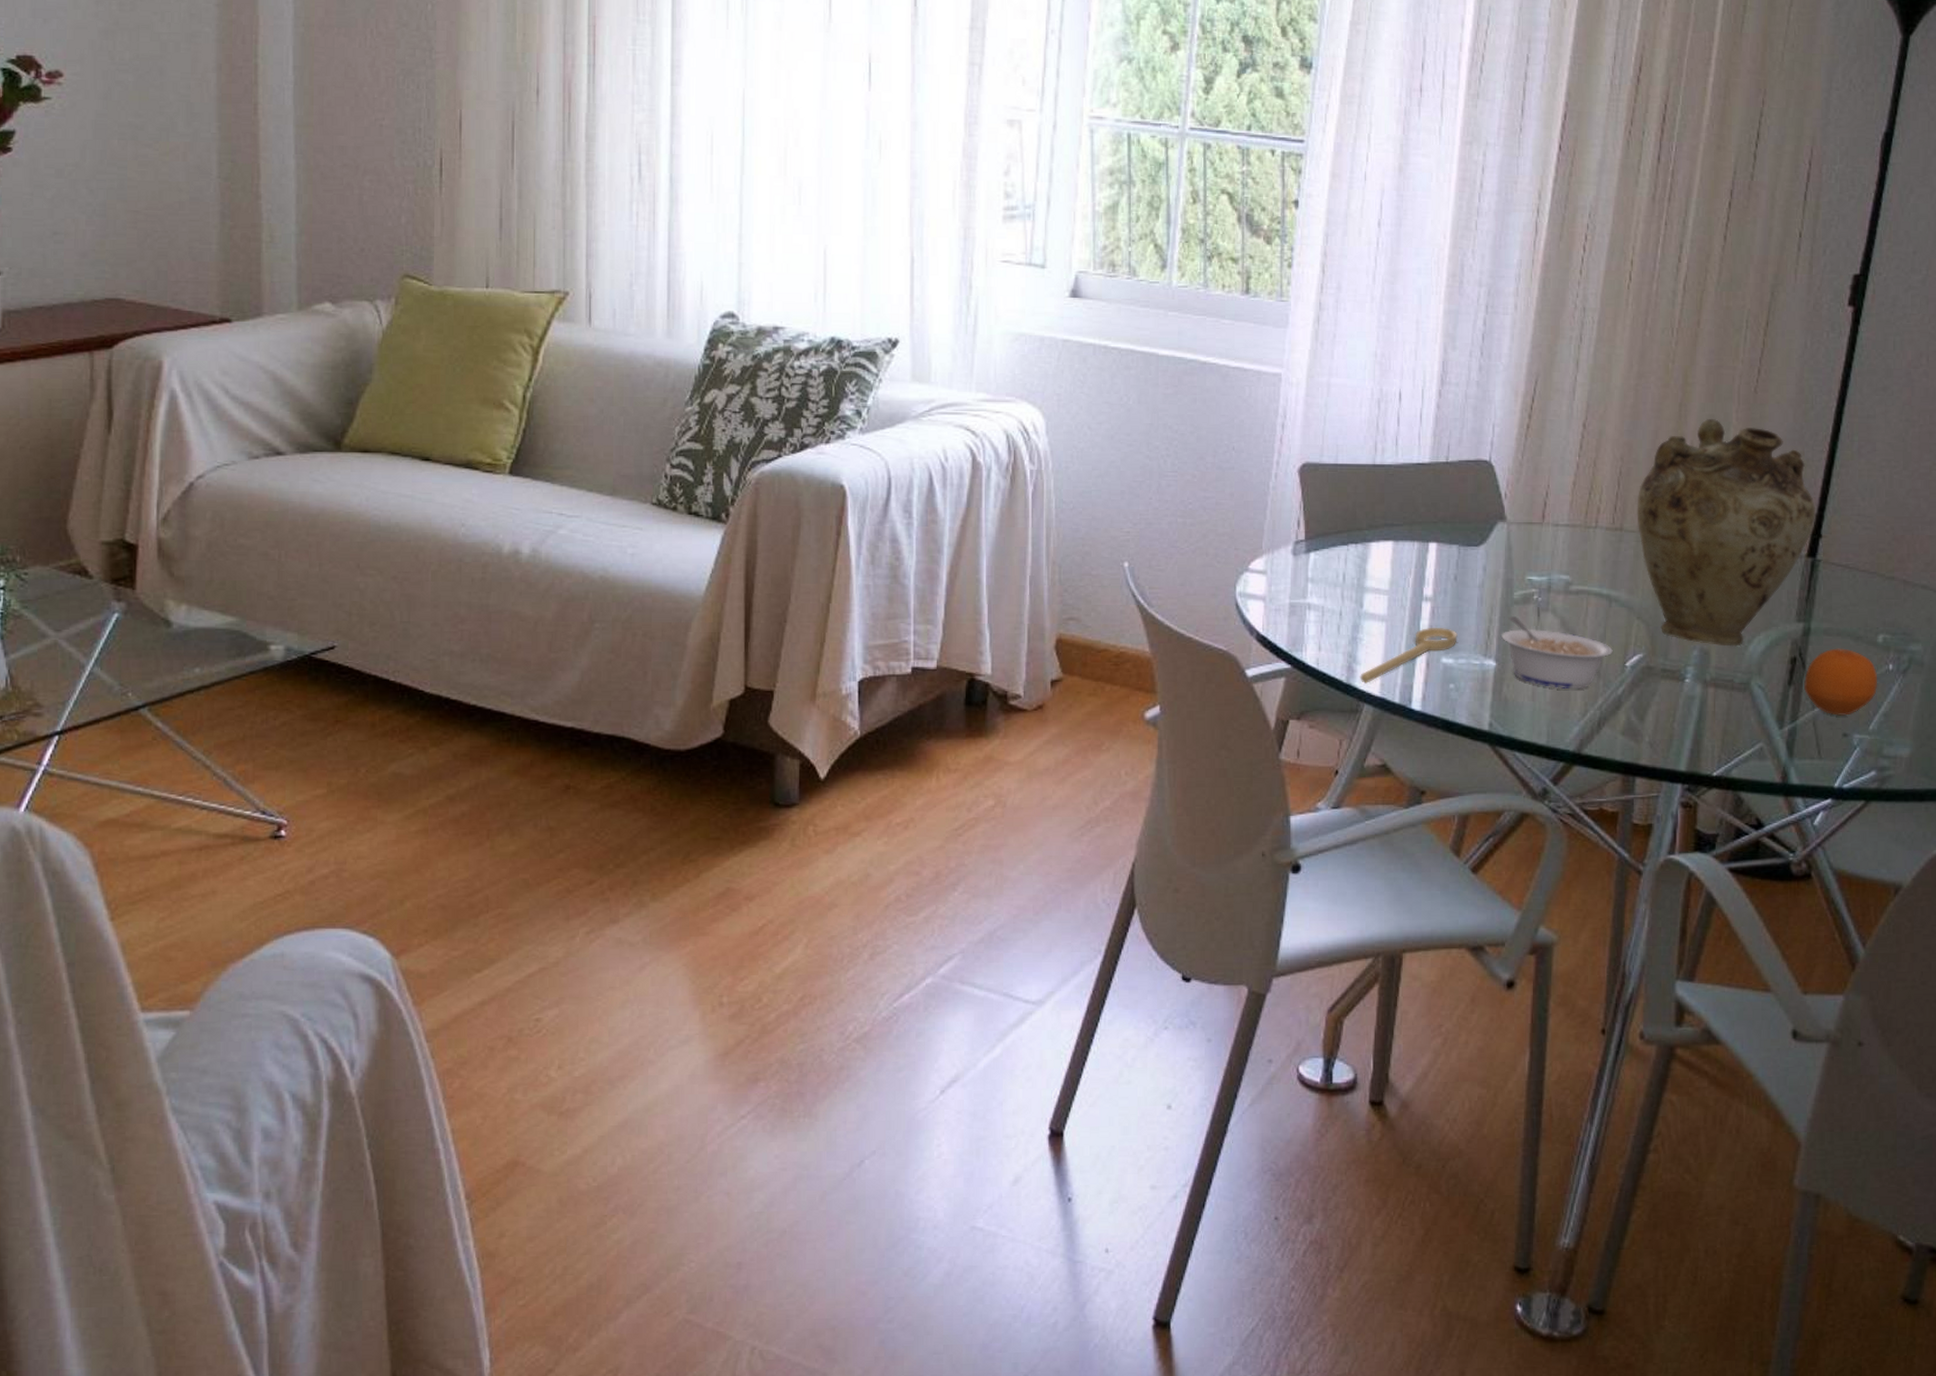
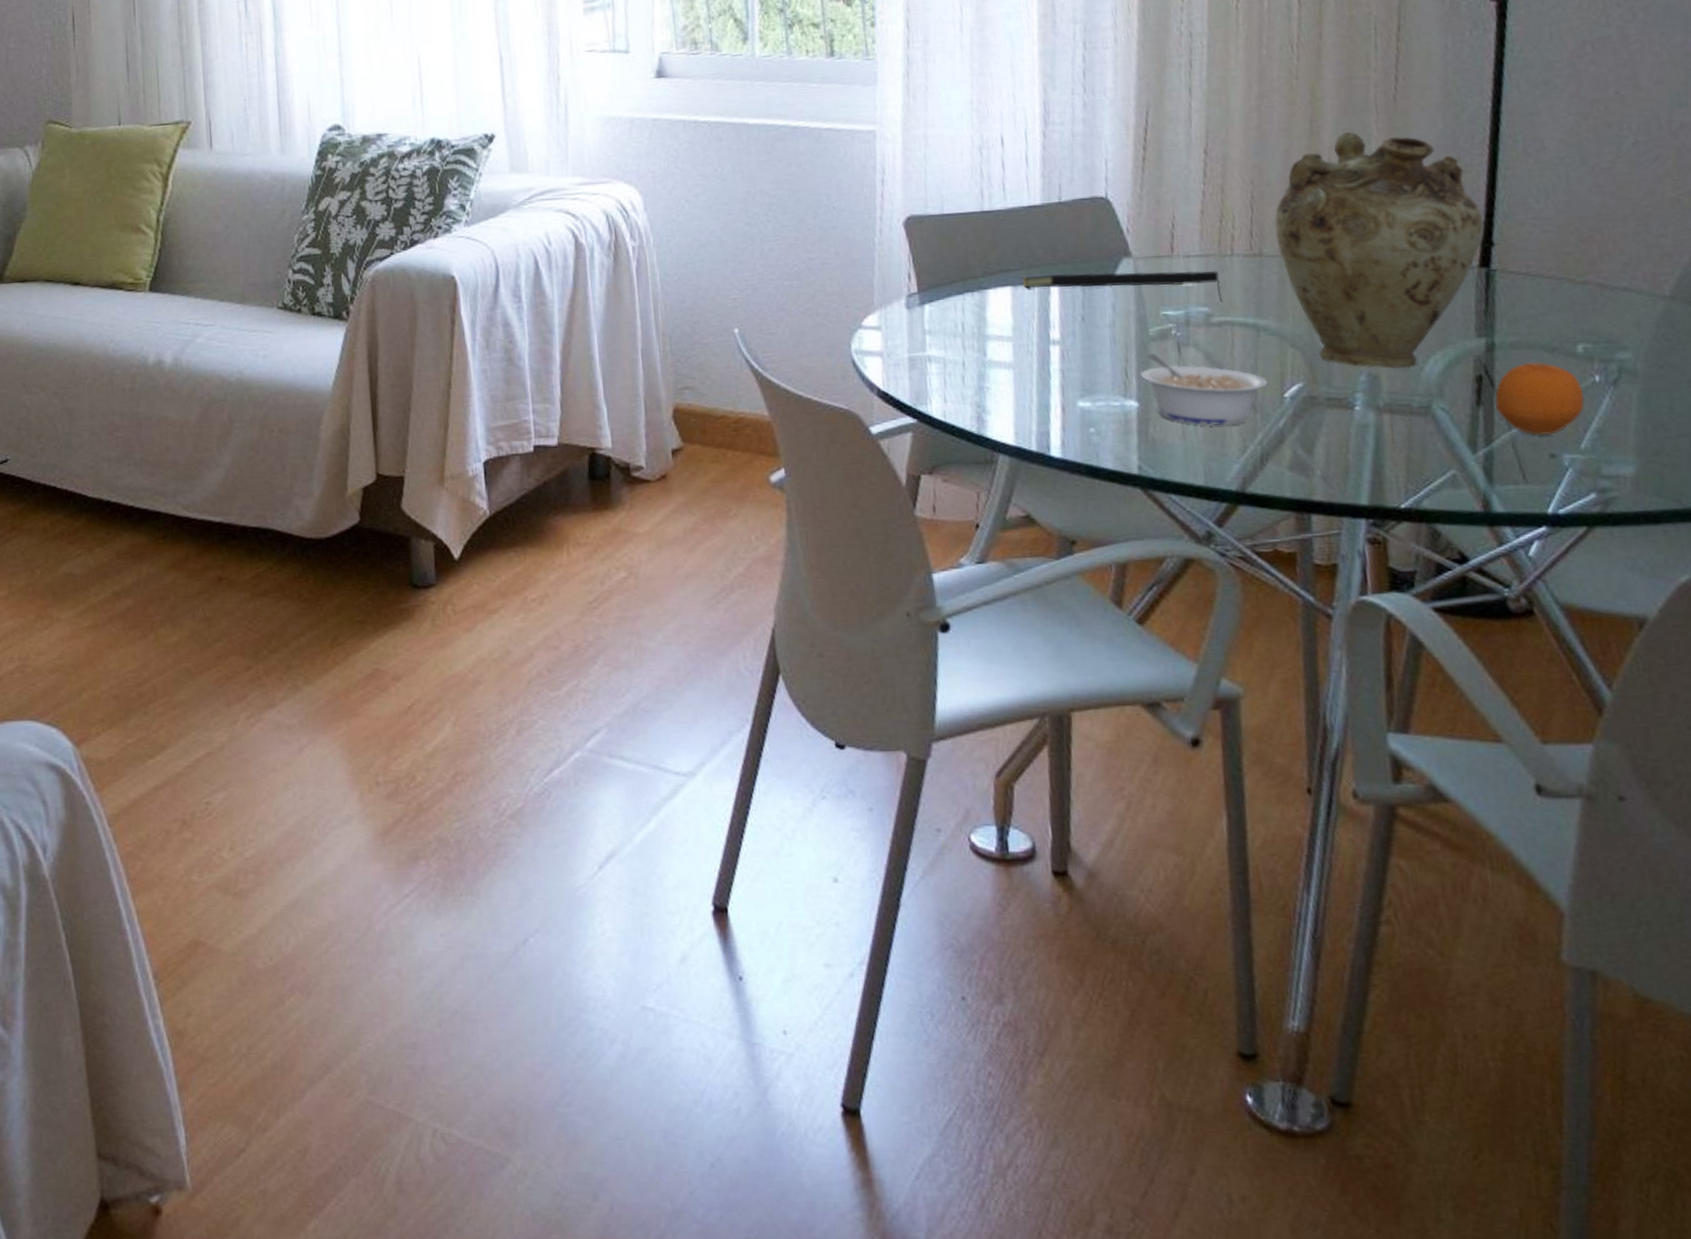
spoon: present [1360,628,1458,683] -> none [991,371,1093,433]
notepad: none [1403,532,1583,573] -> present [1021,270,1222,304]

